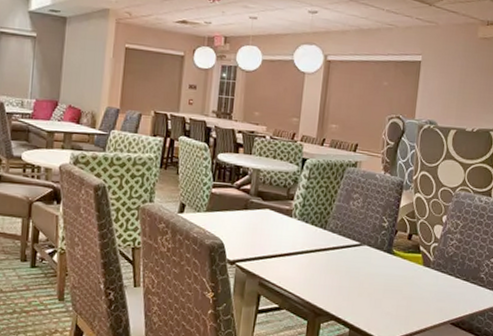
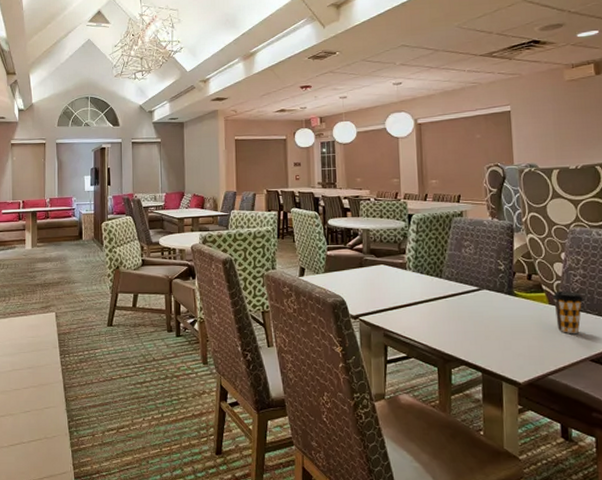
coffee cup: none [426,254,456,297] -> present [552,291,584,333]

